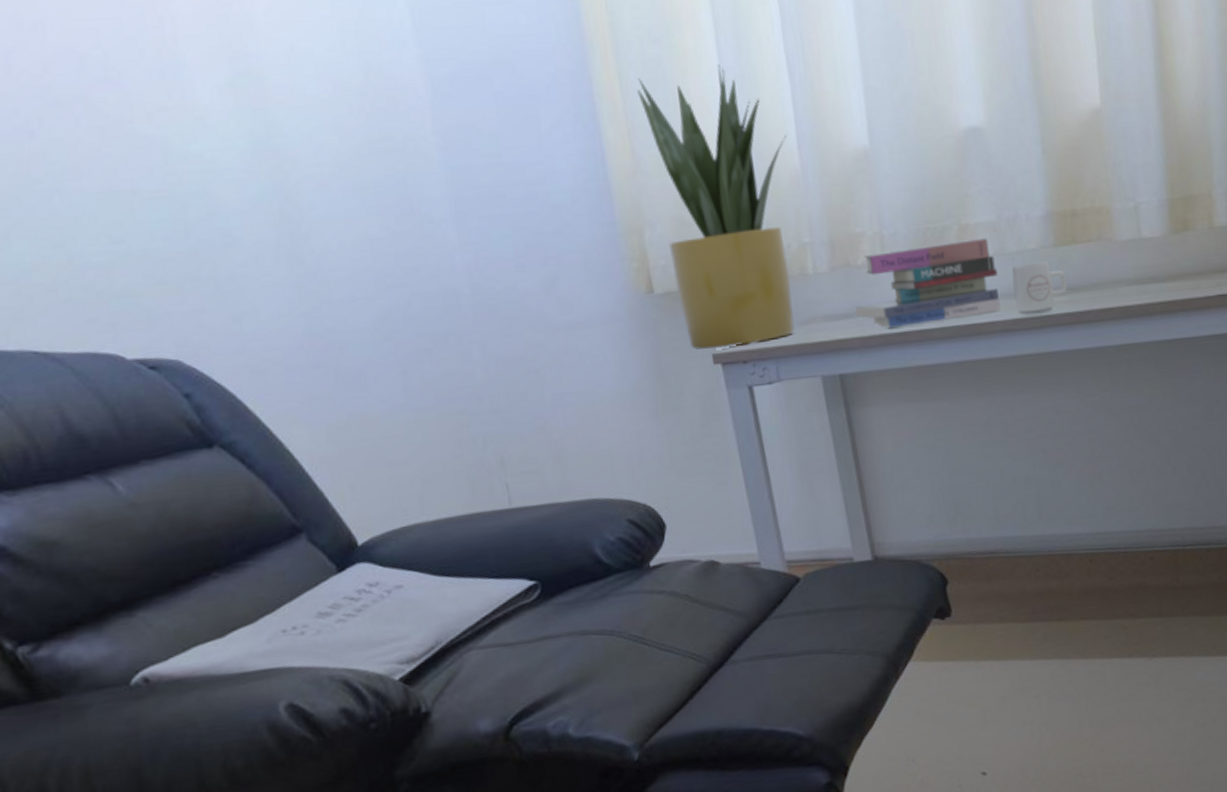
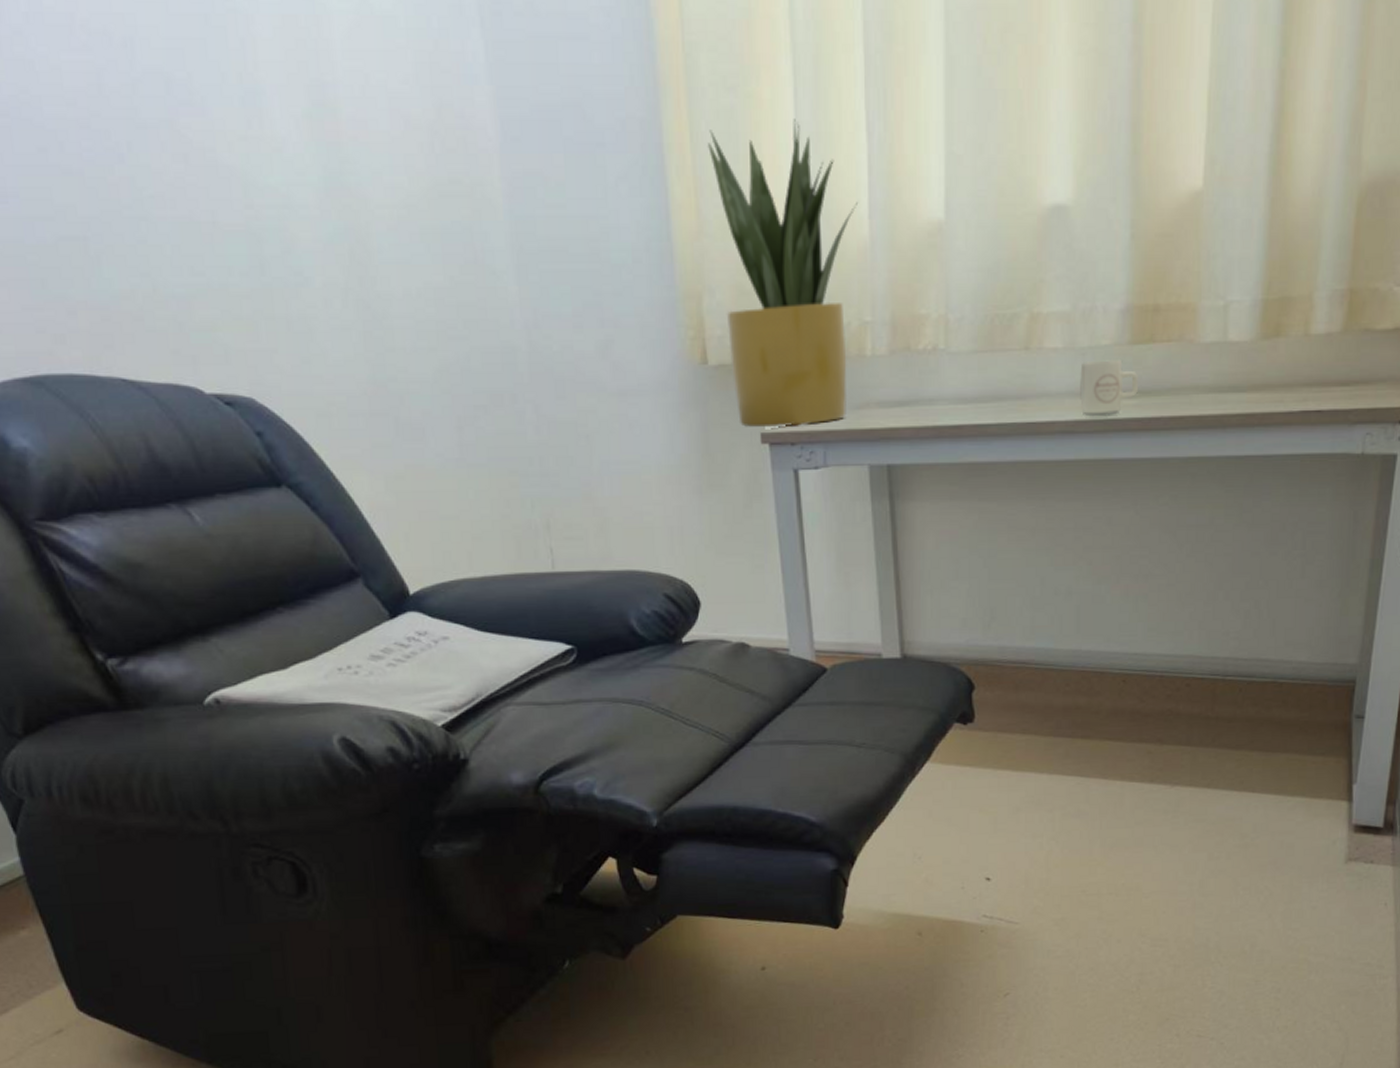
books: present [856,237,1000,329] -> none [911,329,1065,421]

